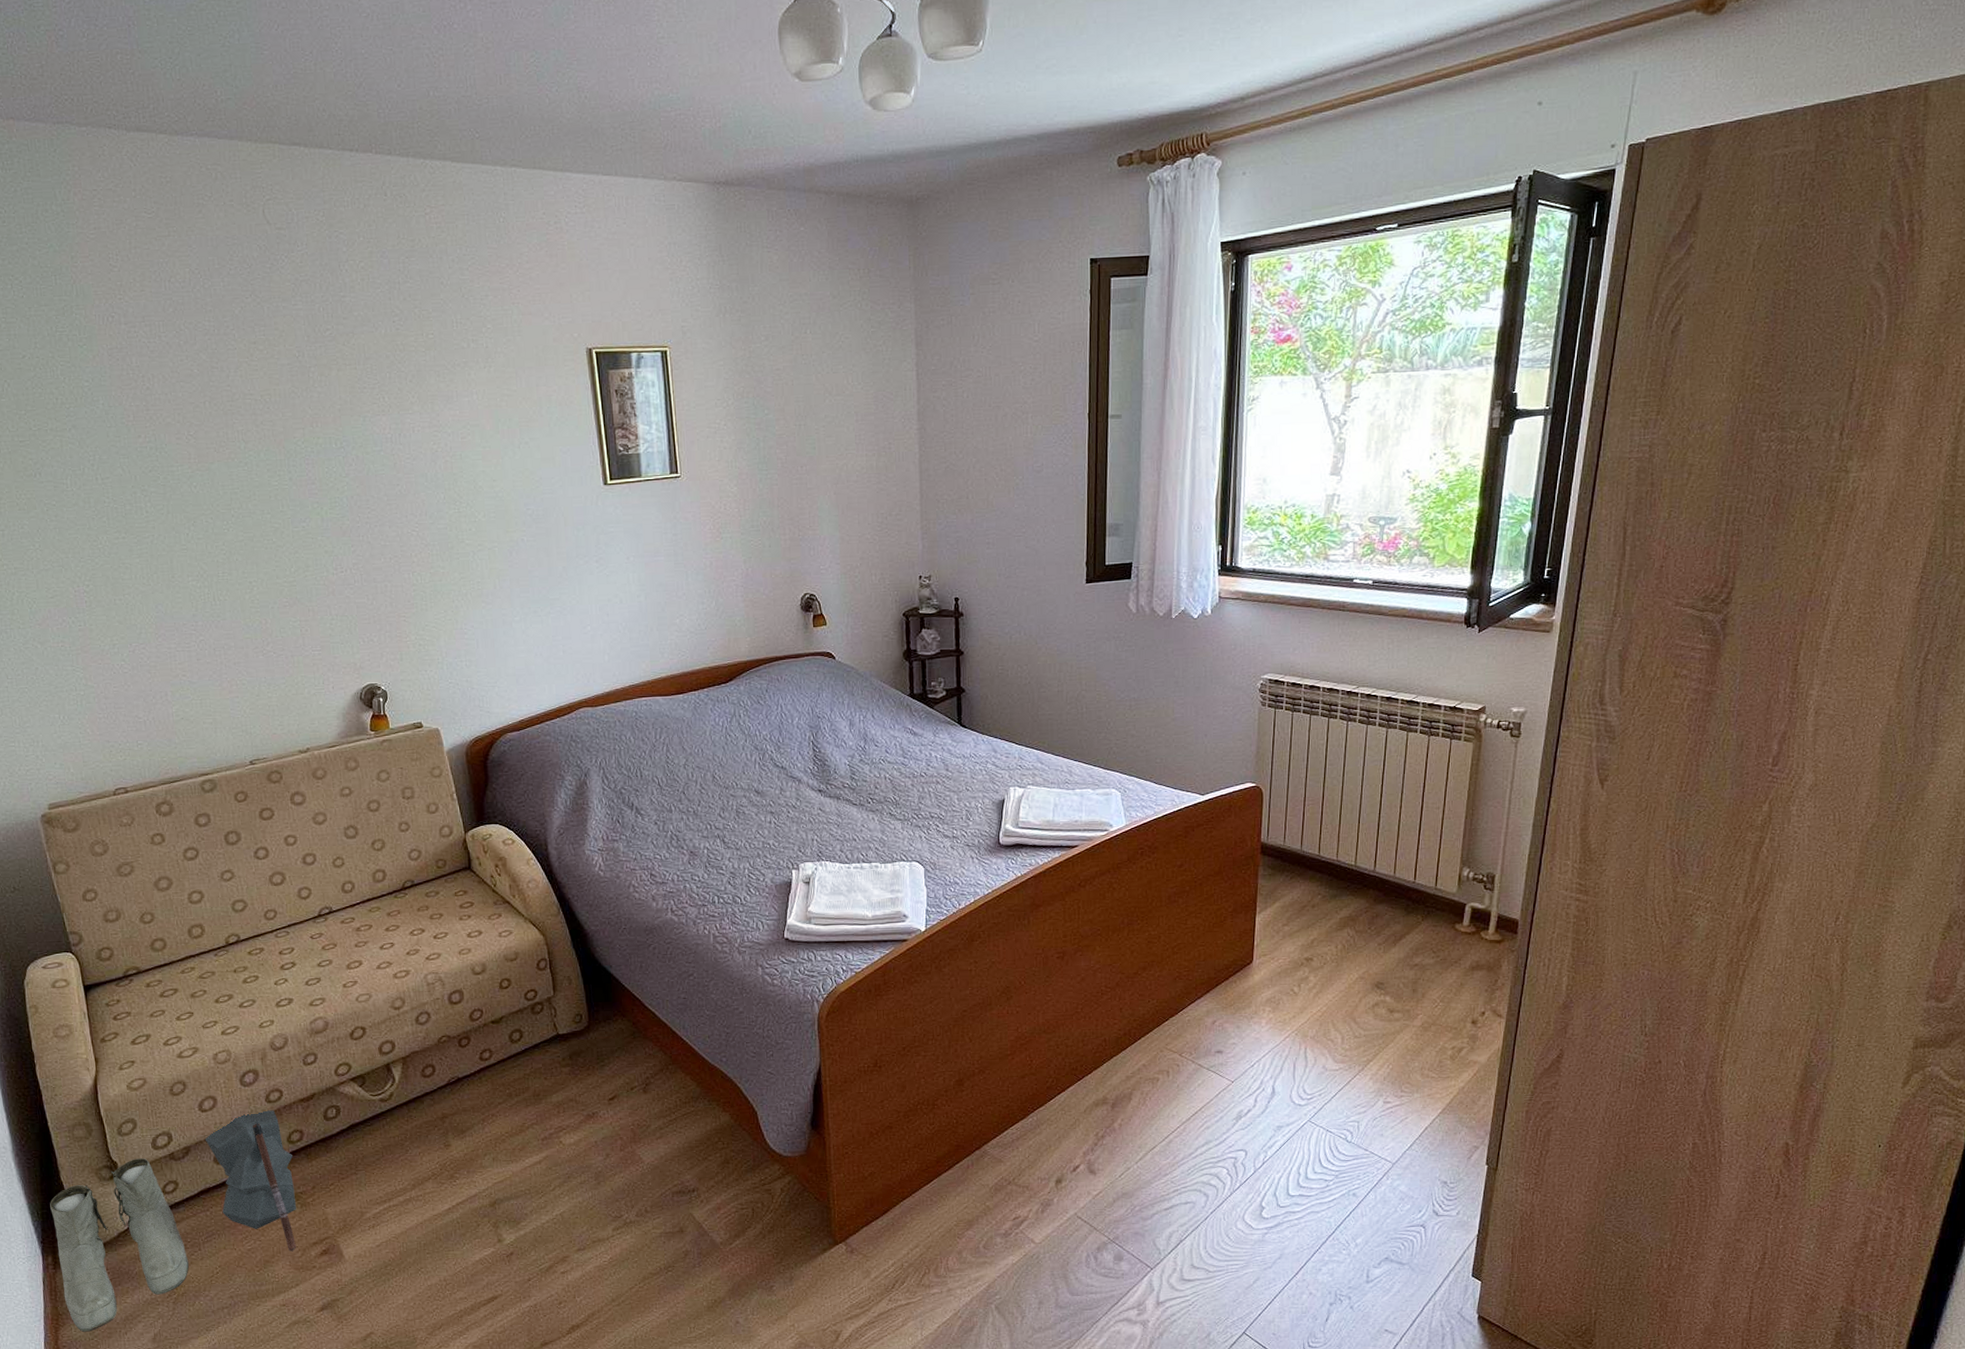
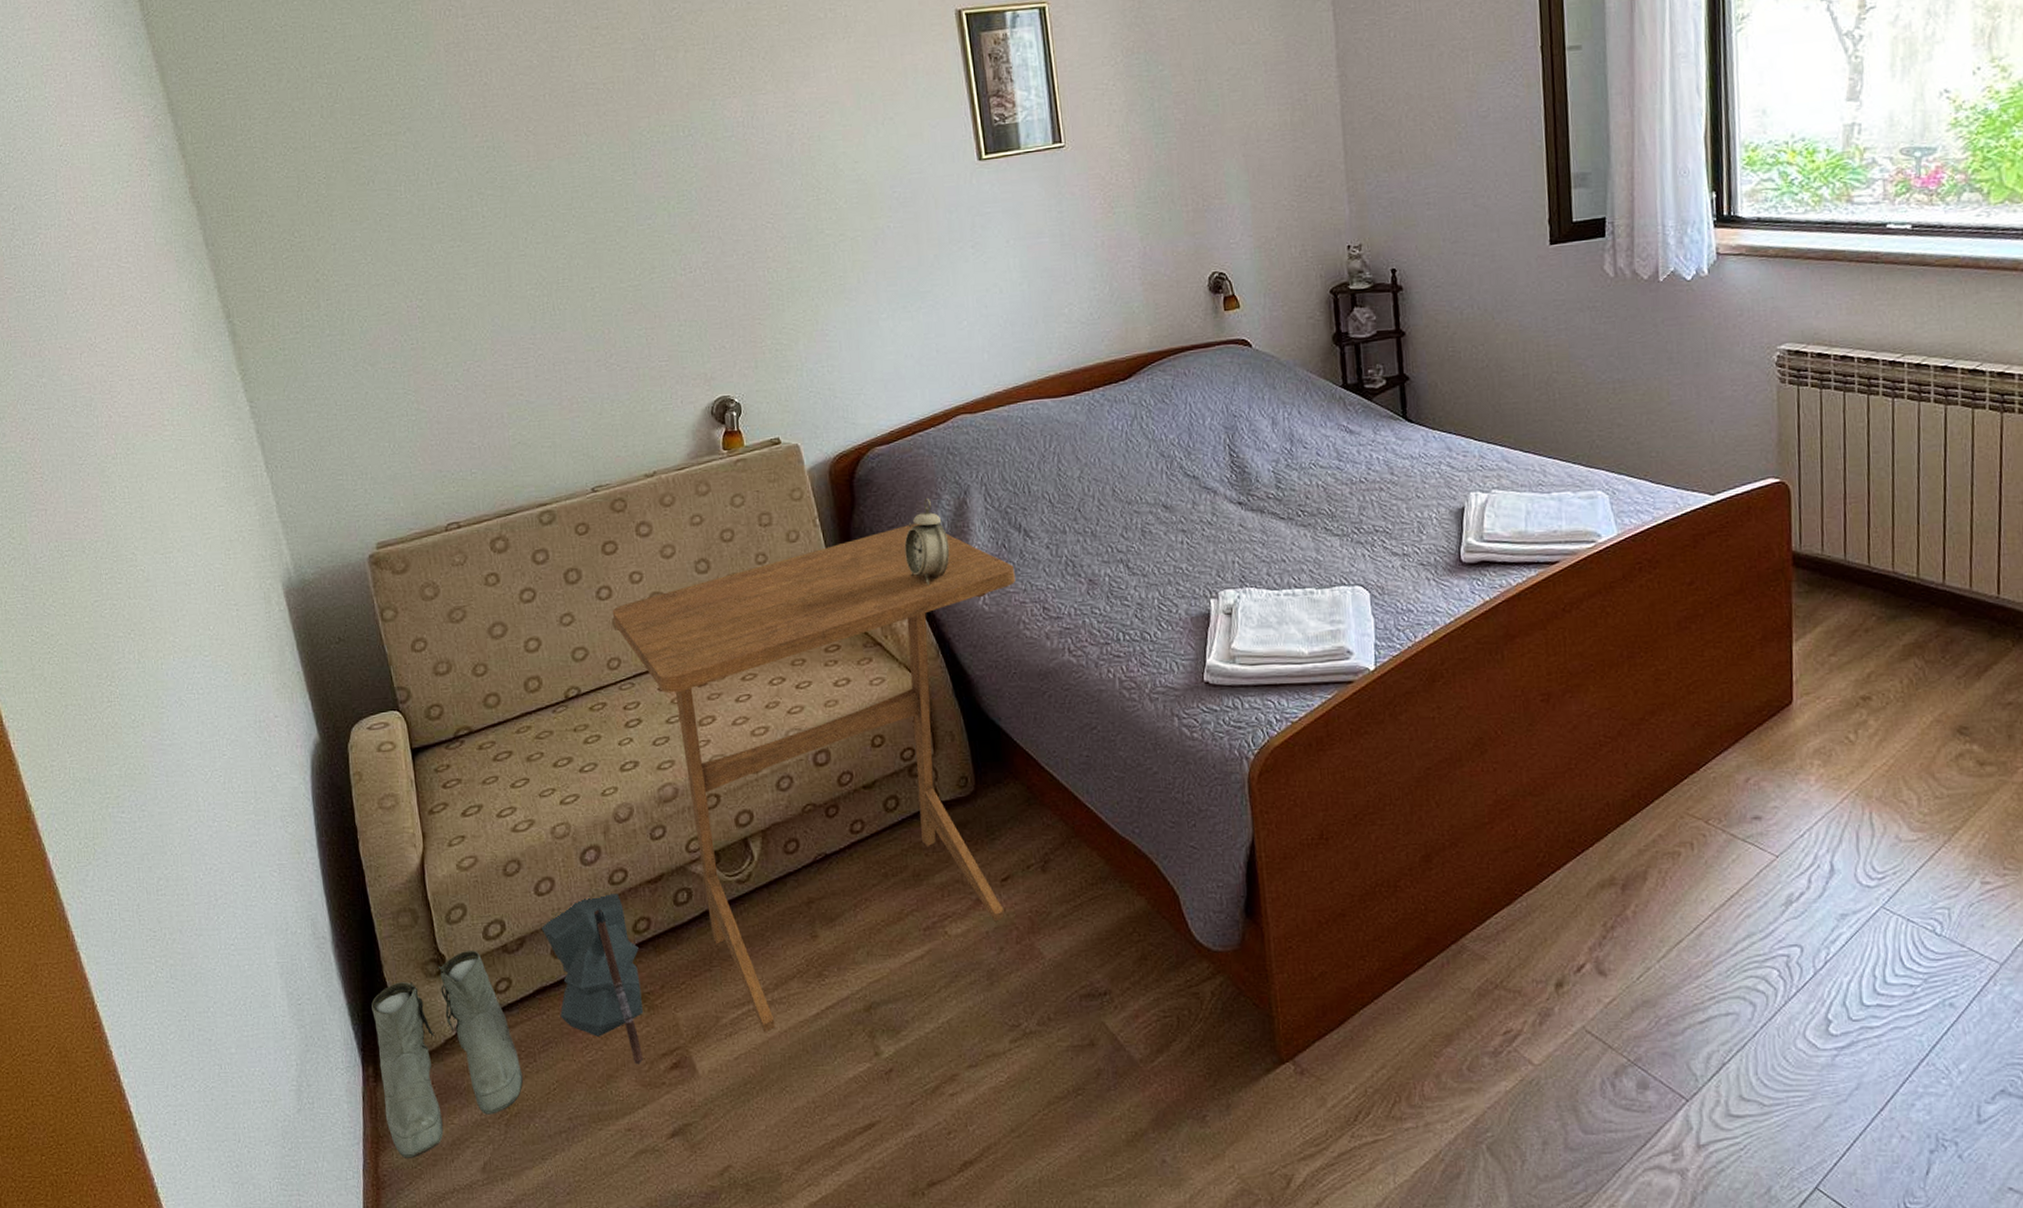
side table: none [269,800,627,1225] -> present [612,523,1016,1033]
alarm clock: none [531,779,571,854] -> present [904,499,950,586]

